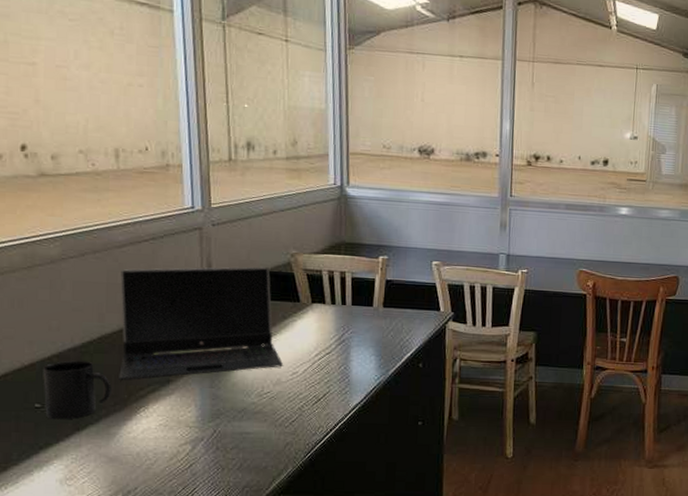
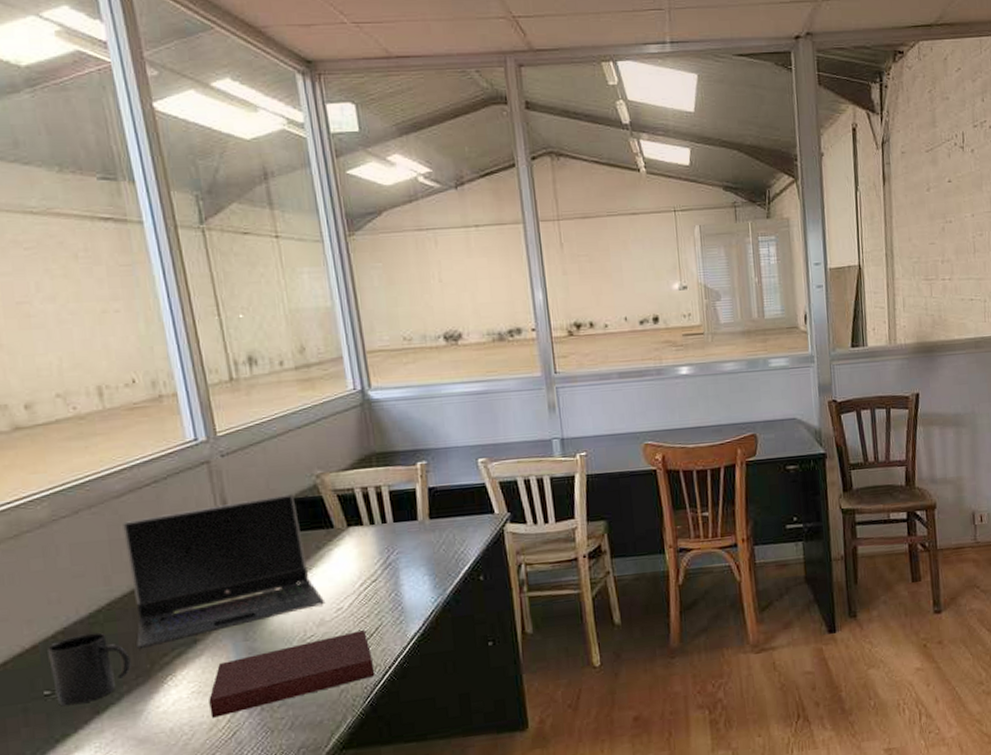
notebook: none [173,394,318,450] -> present [209,630,375,718]

